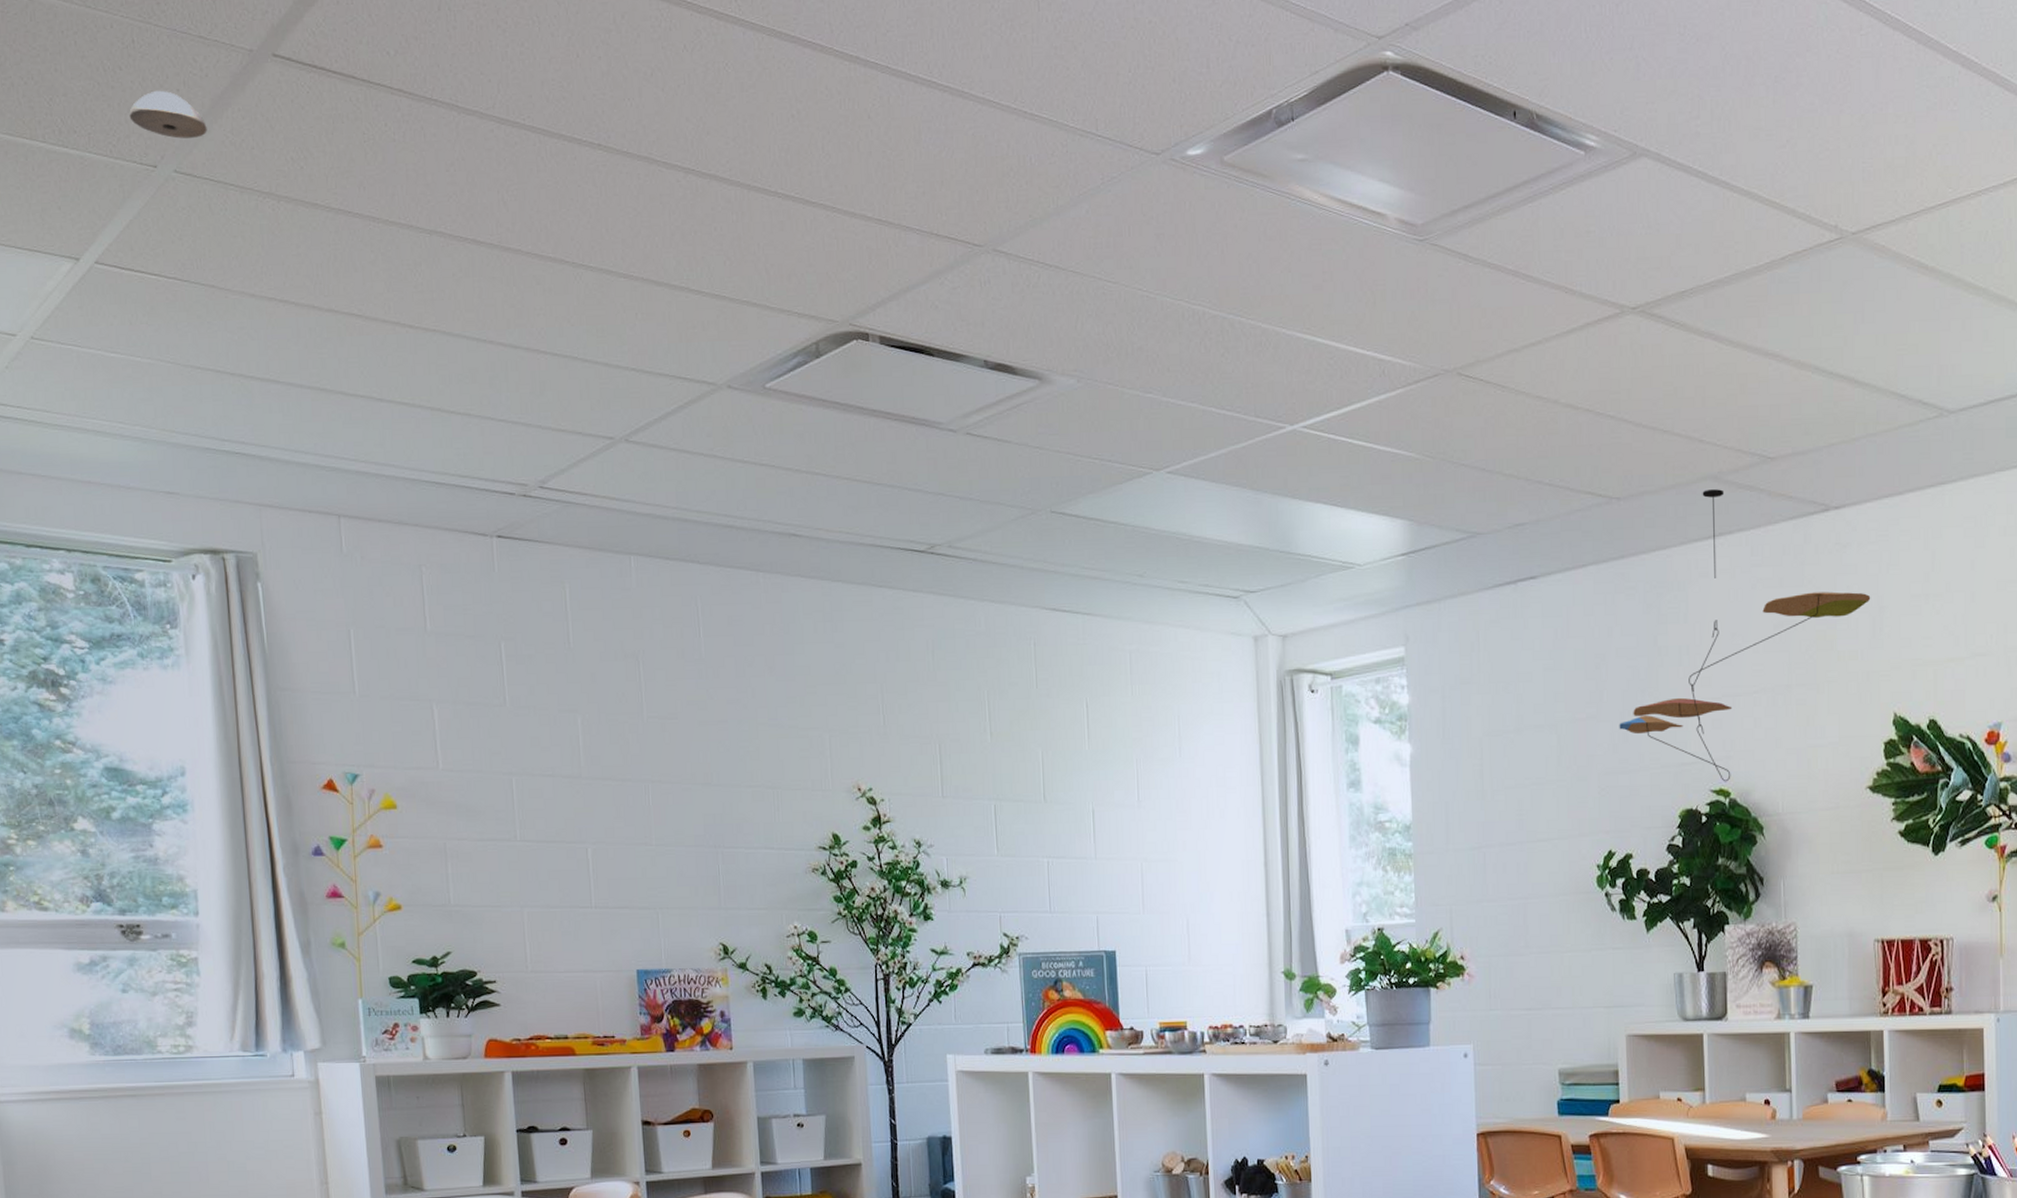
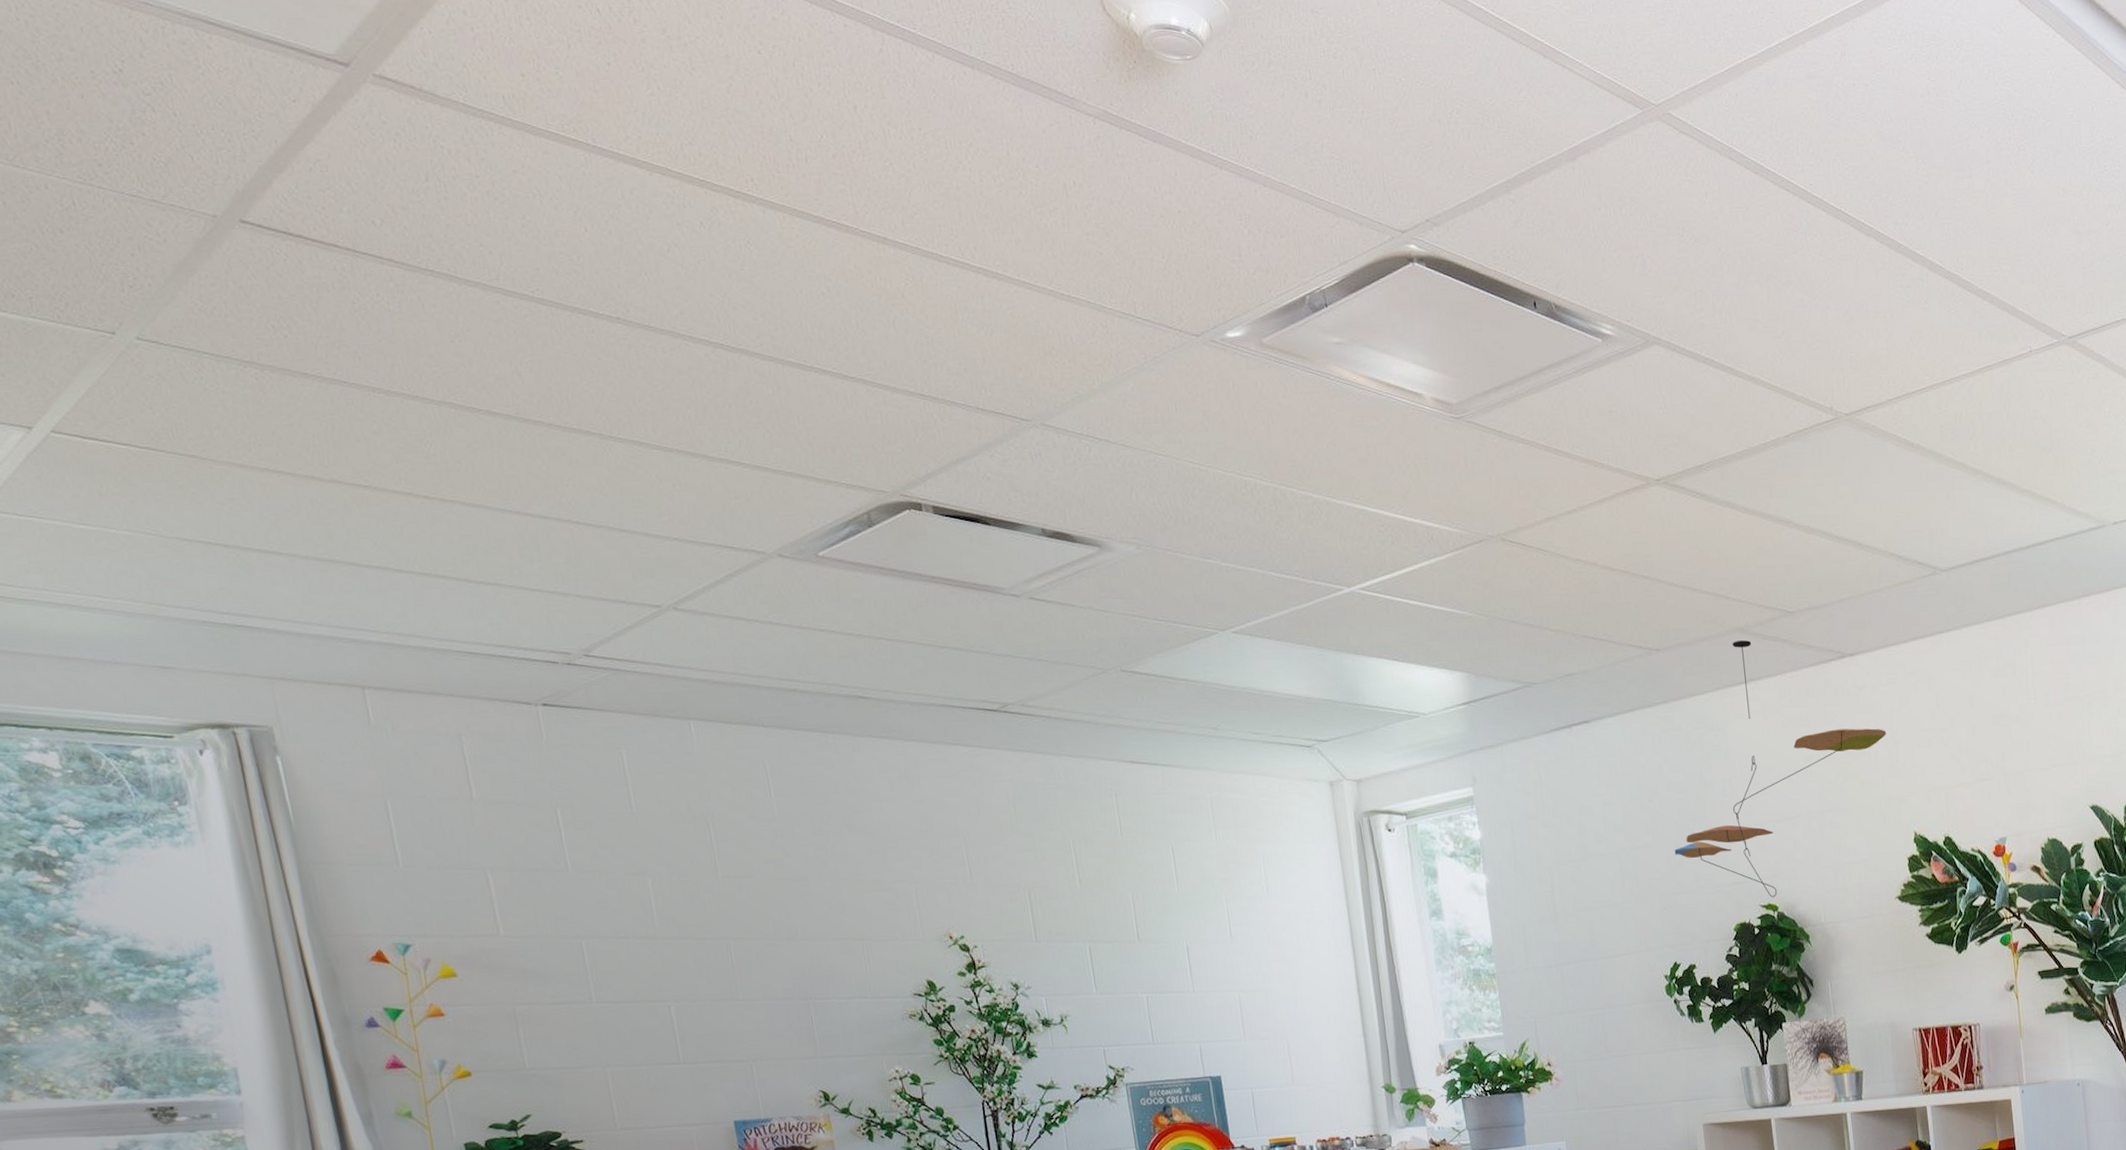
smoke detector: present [129,90,207,139] -> none [76,254,171,305]

